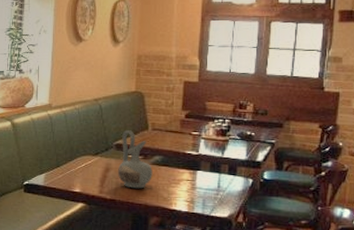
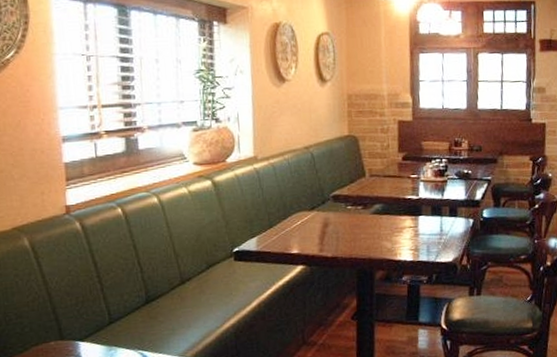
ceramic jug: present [117,130,153,189] -> none [336,179,374,243]

